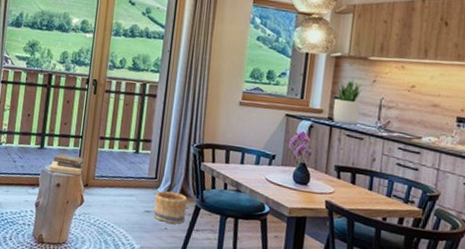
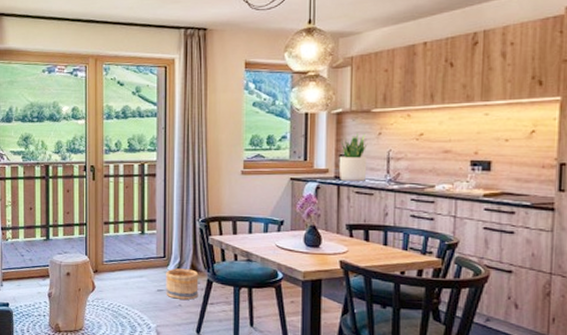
books: present [49,154,84,175] -> none [58,243,91,262]

